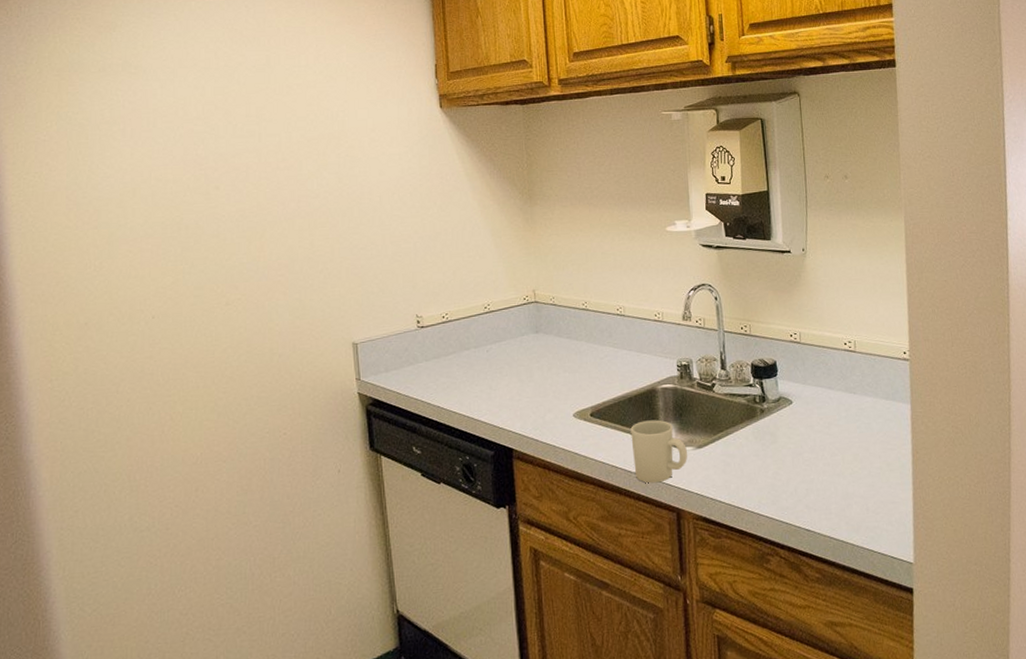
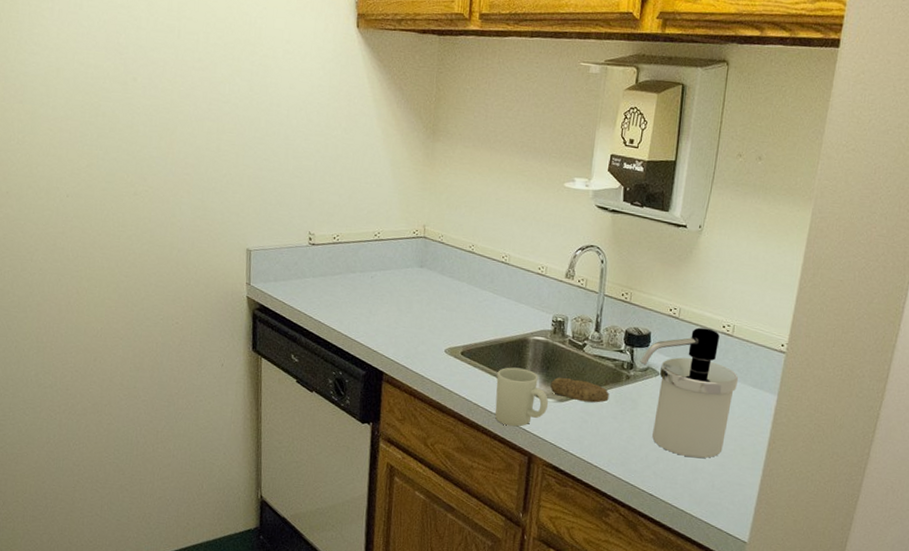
sponge: none [686,421,748,445] -> present [550,377,609,403]
soap dispenser: none [770,348,870,483] -> present [640,327,739,459]

